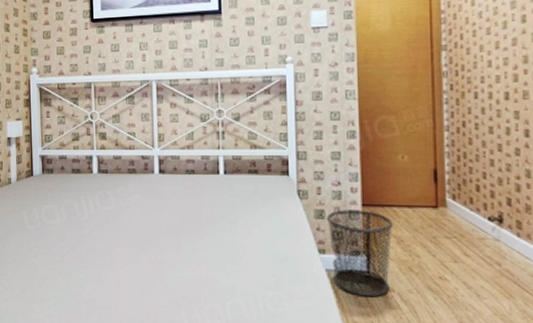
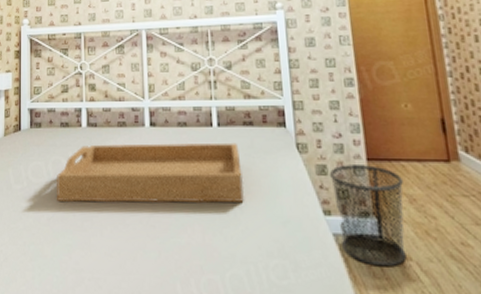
serving tray: none [69,189,247,243] -> present [57,142,244,204]

